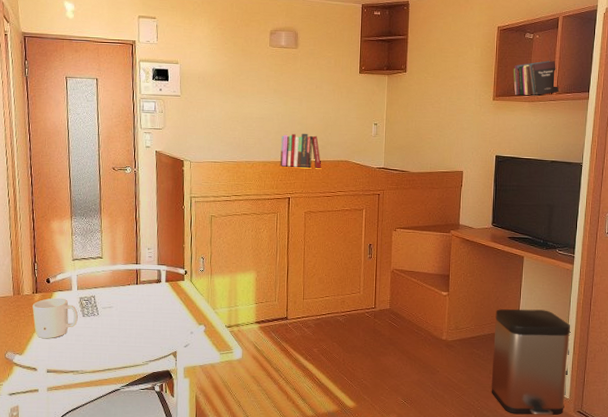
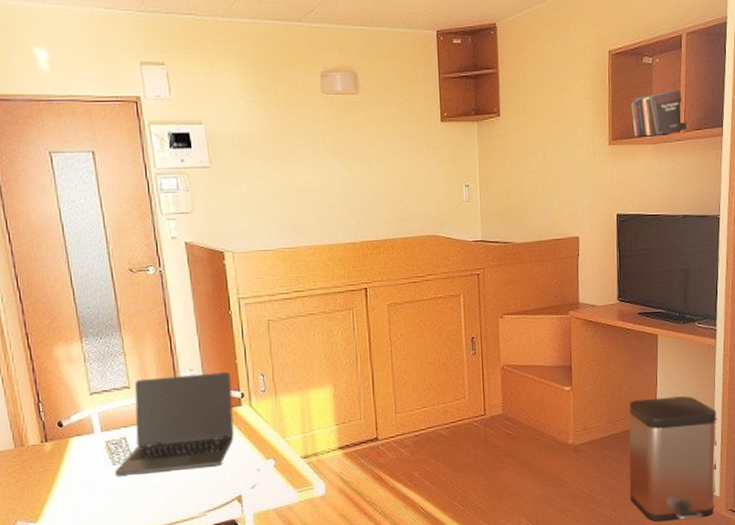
mug: present [32,298,78,339] -> none [42,444,107,499]
laptop: none [84,252,178,326] -> present [115,372,234,476]
books: present [280,133,322,168] -> none [348,205,404,249]

